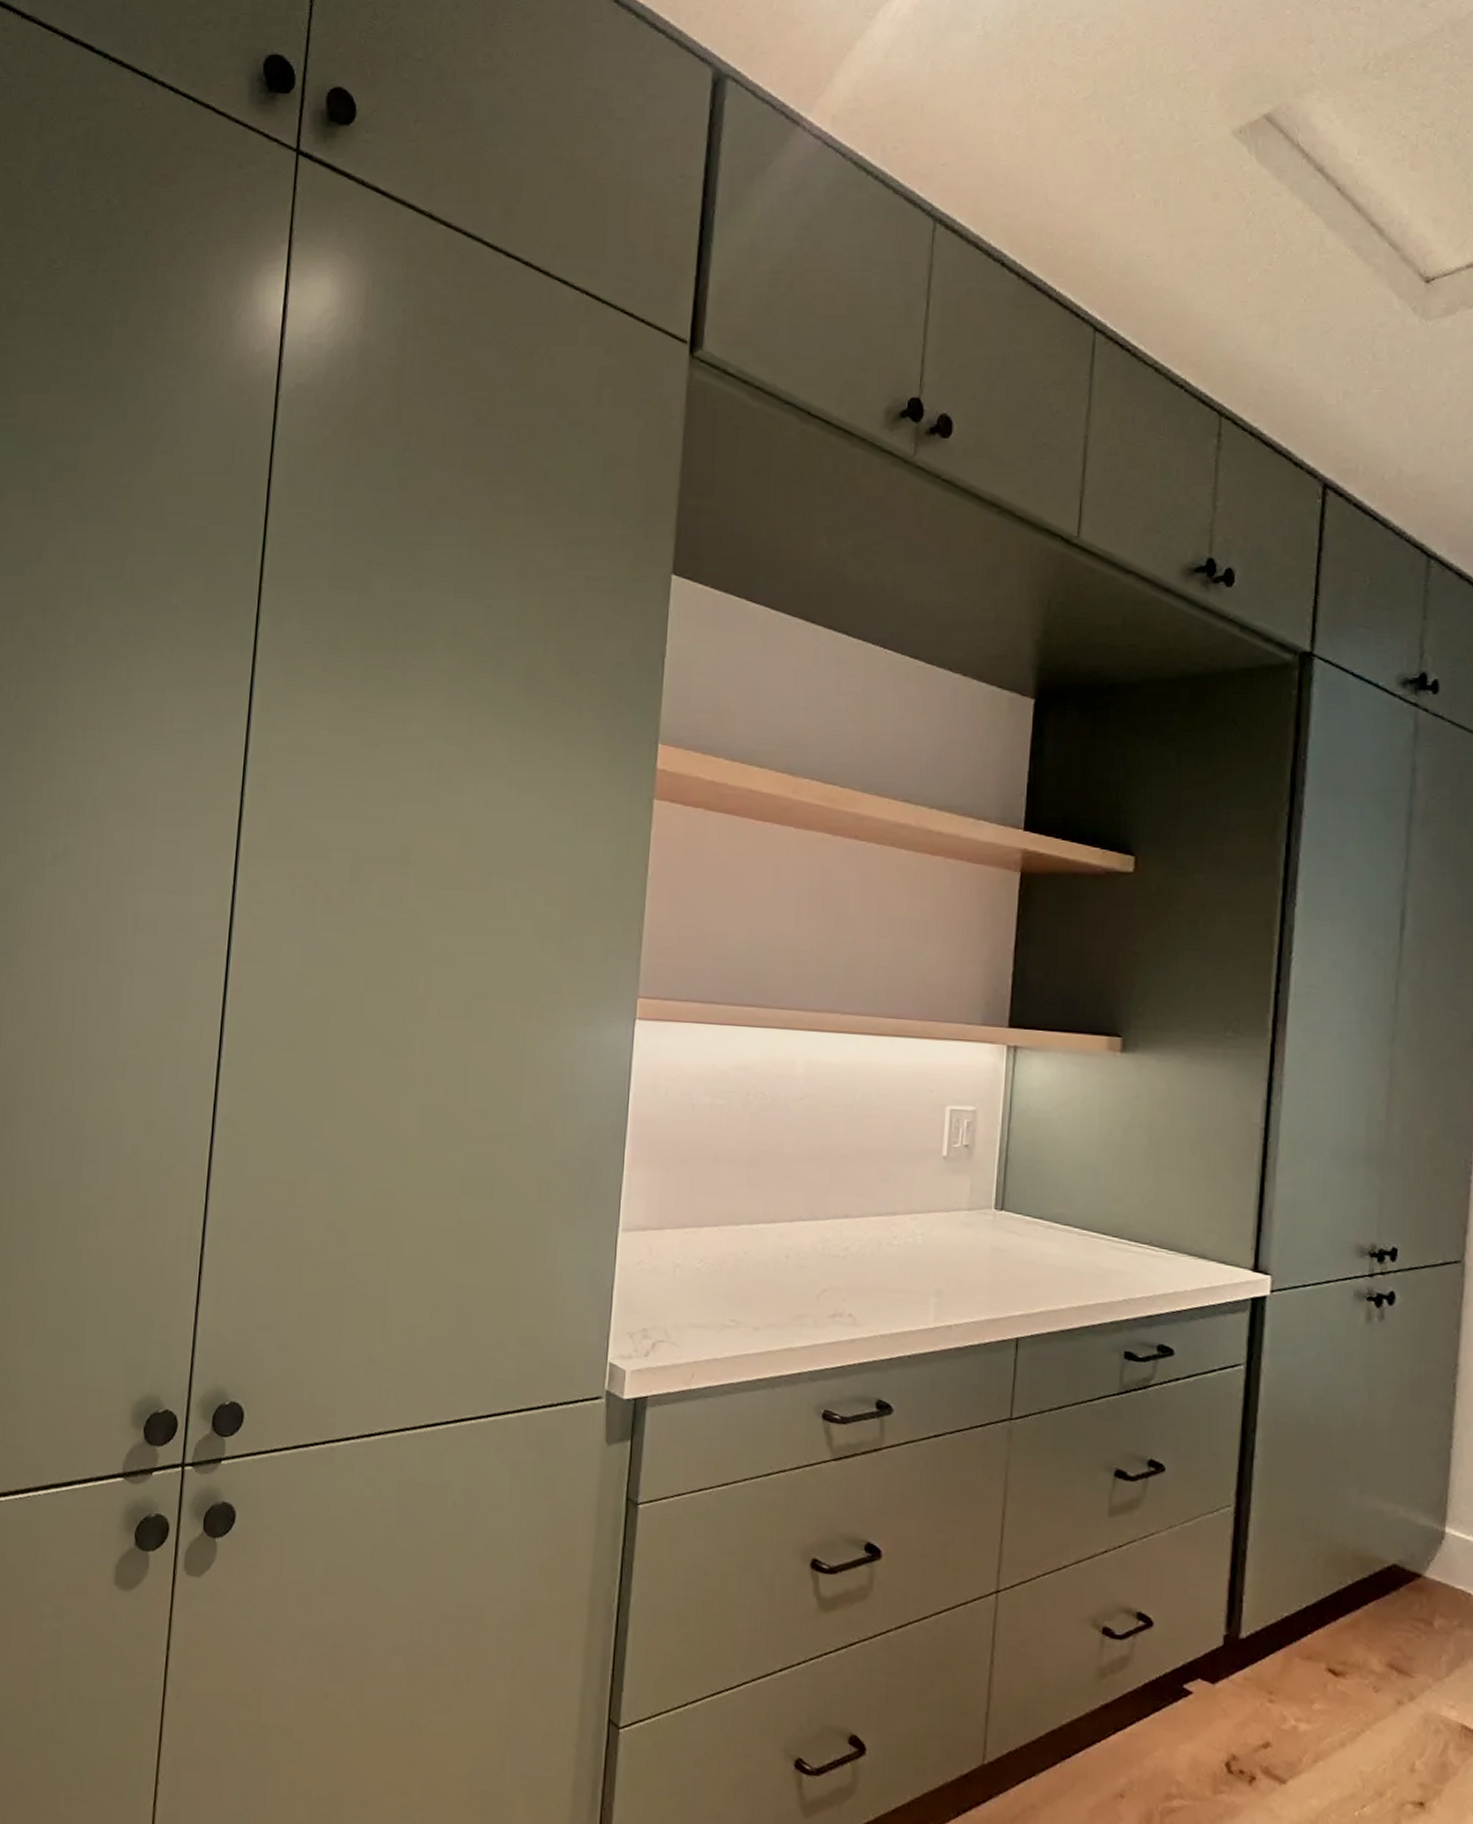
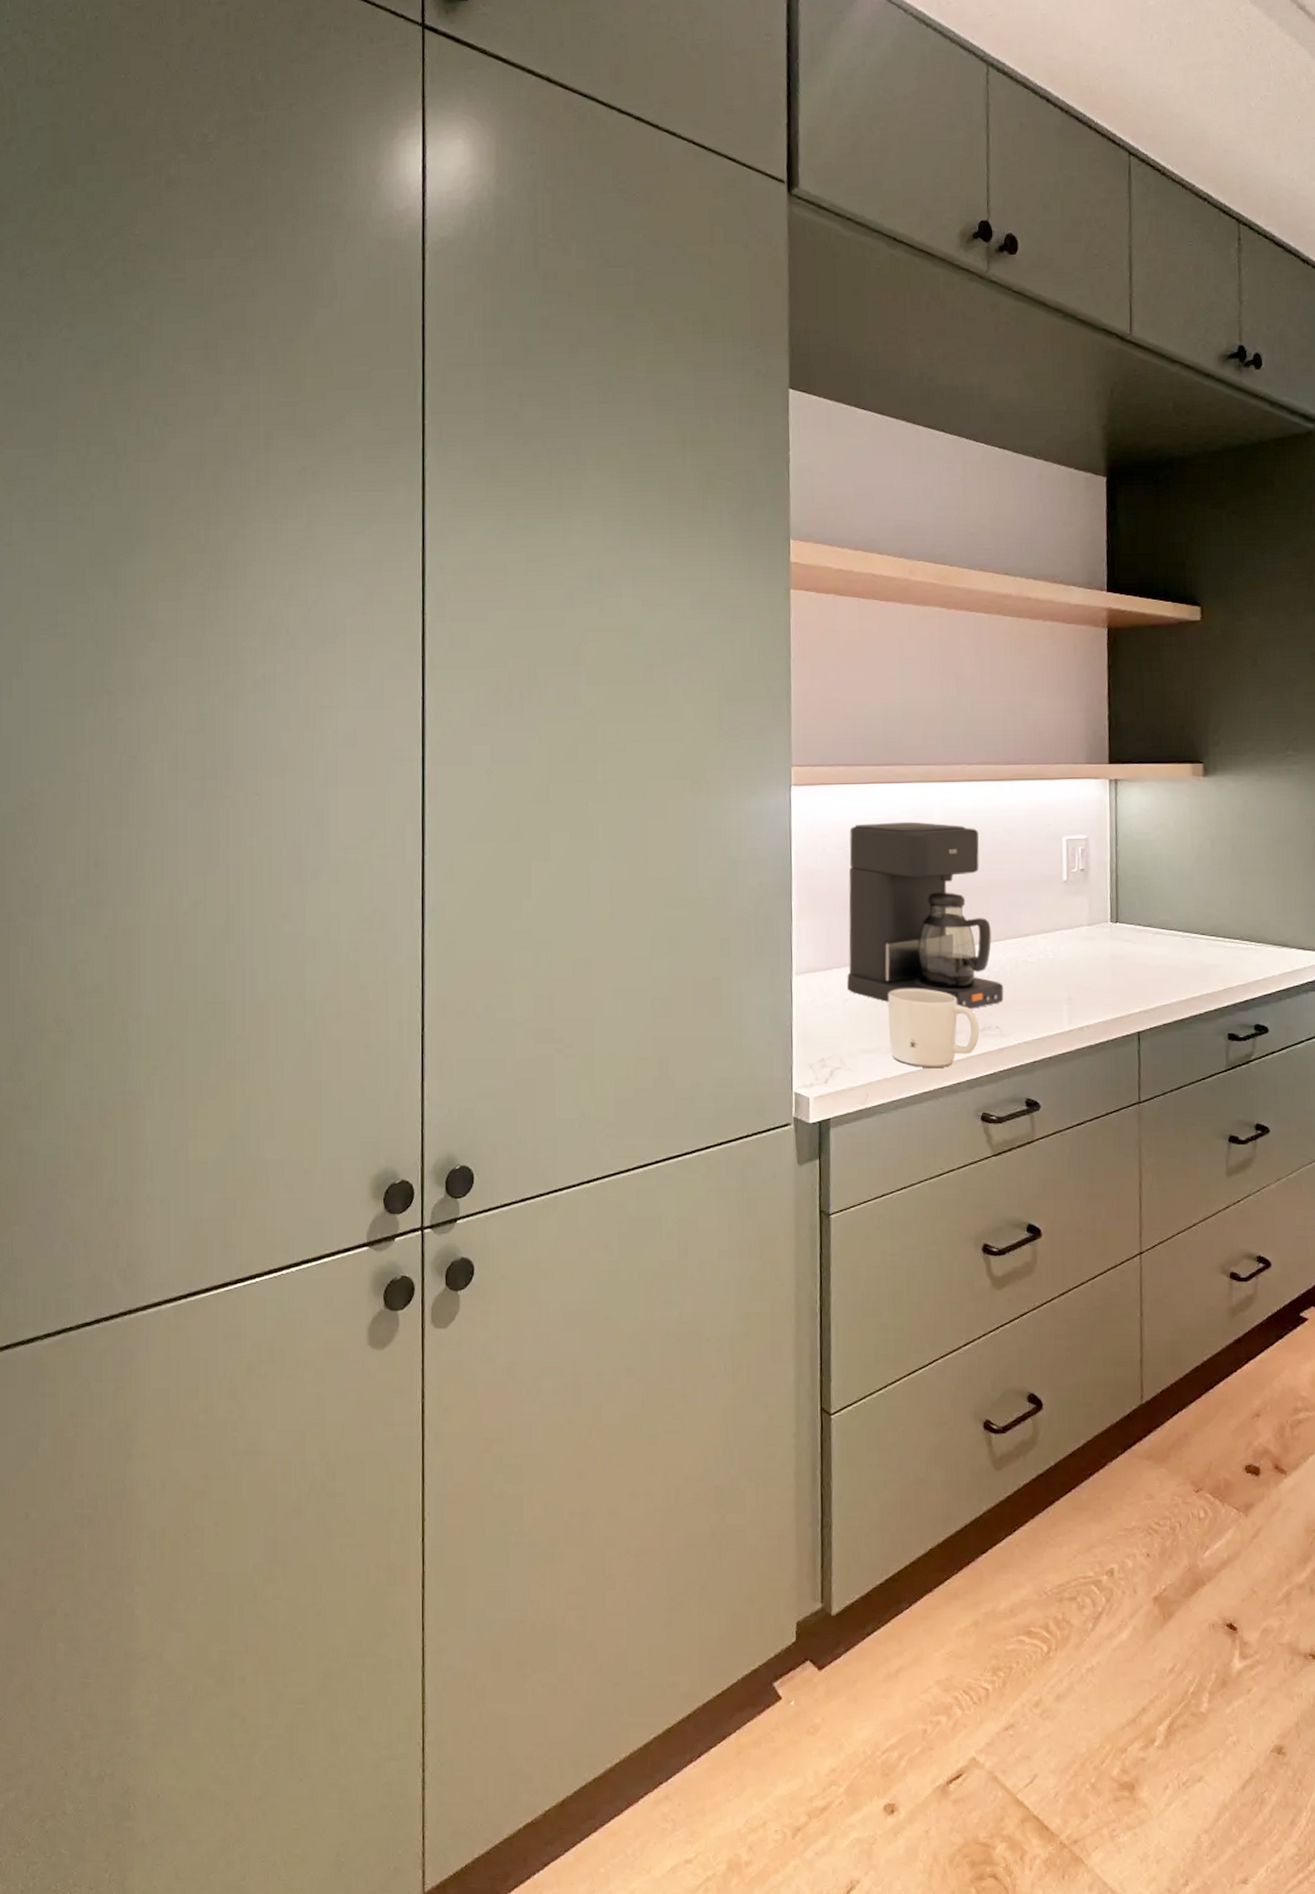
coffee maker: none [680,1069,862,1291] -> present [847,821,1004,1009]
mug: none [723,1259,829,1354] -> present [888,988,980,1069]

